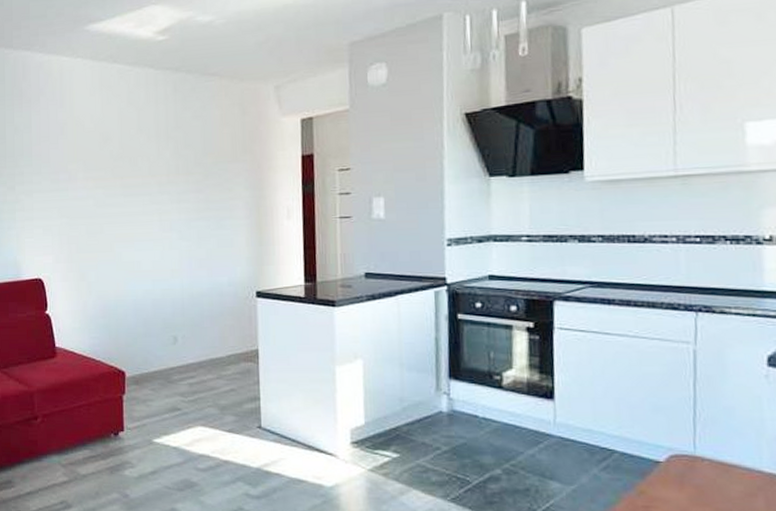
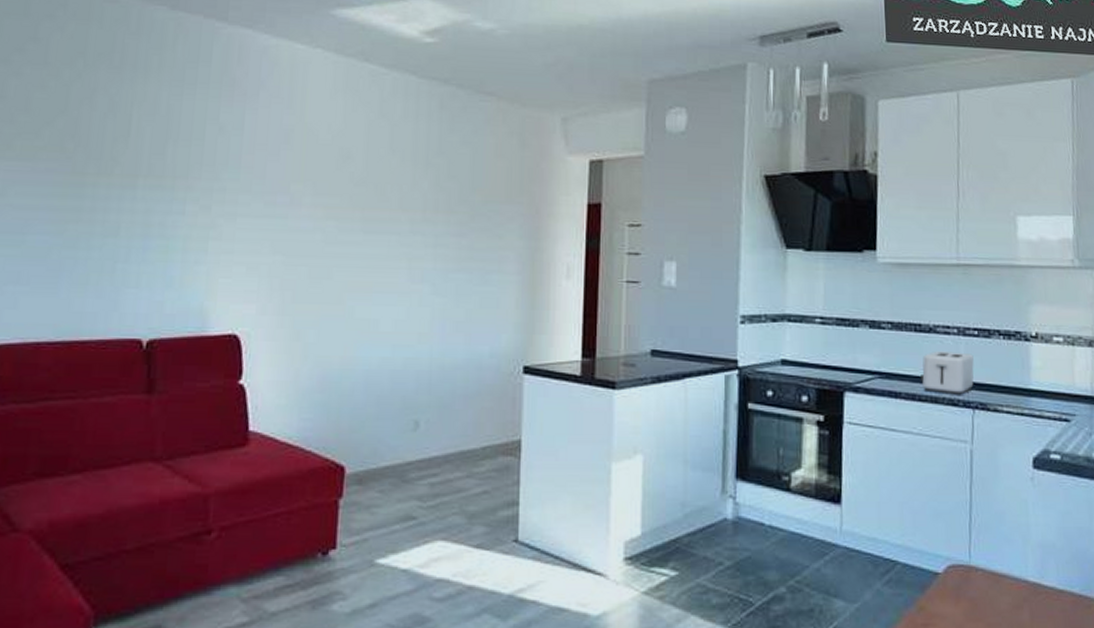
toaster: none [634,259,697,301] -> present [919,351,974,396]

